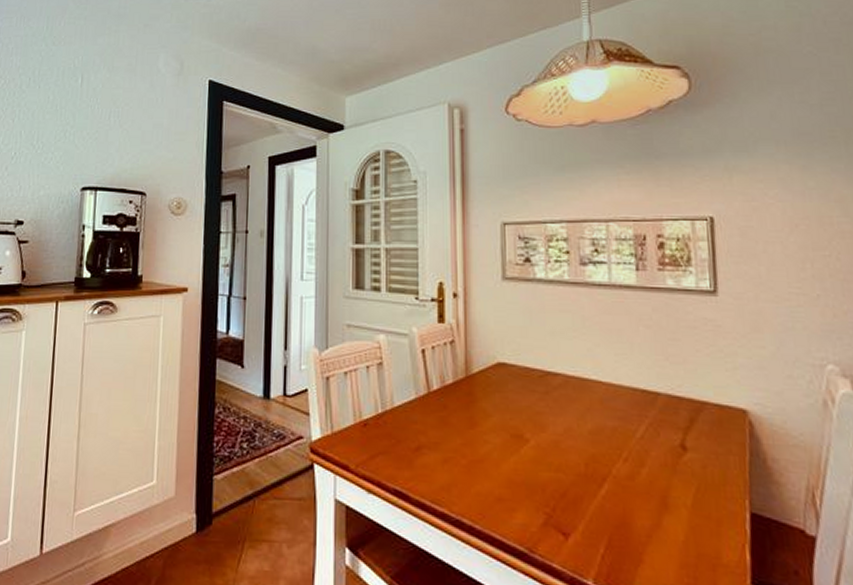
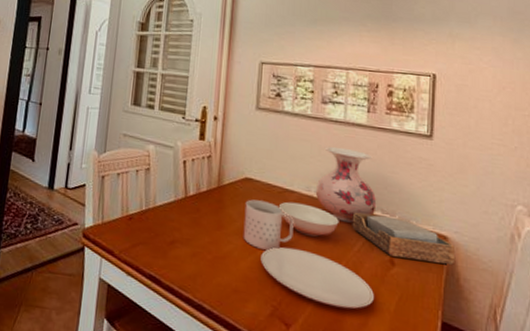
mug: none [500,388,562,448] -> present [243,199,294,251]
plate: none [526,441,666,509] -> present [261,247,374,310]
bowl: none [542,386,615,425] -> present [279,201,339,237]
vase: none [583,315,659,405] -> present [315,146,377,223]
napkin holder: none [630,391,760,445] -> present [352,212,456,266]

